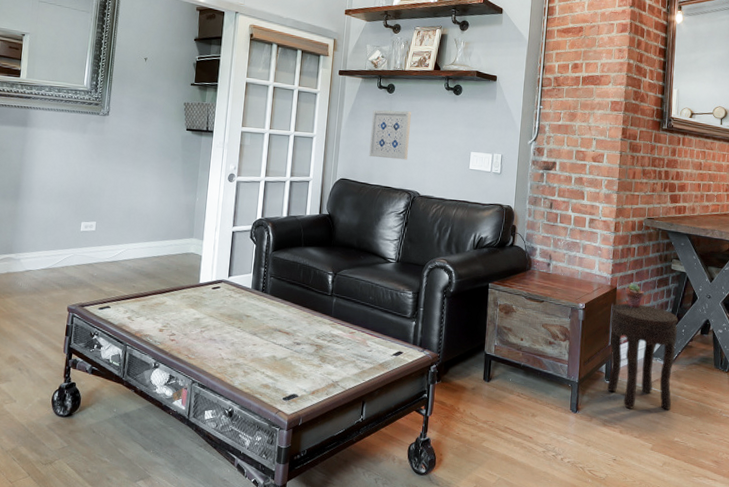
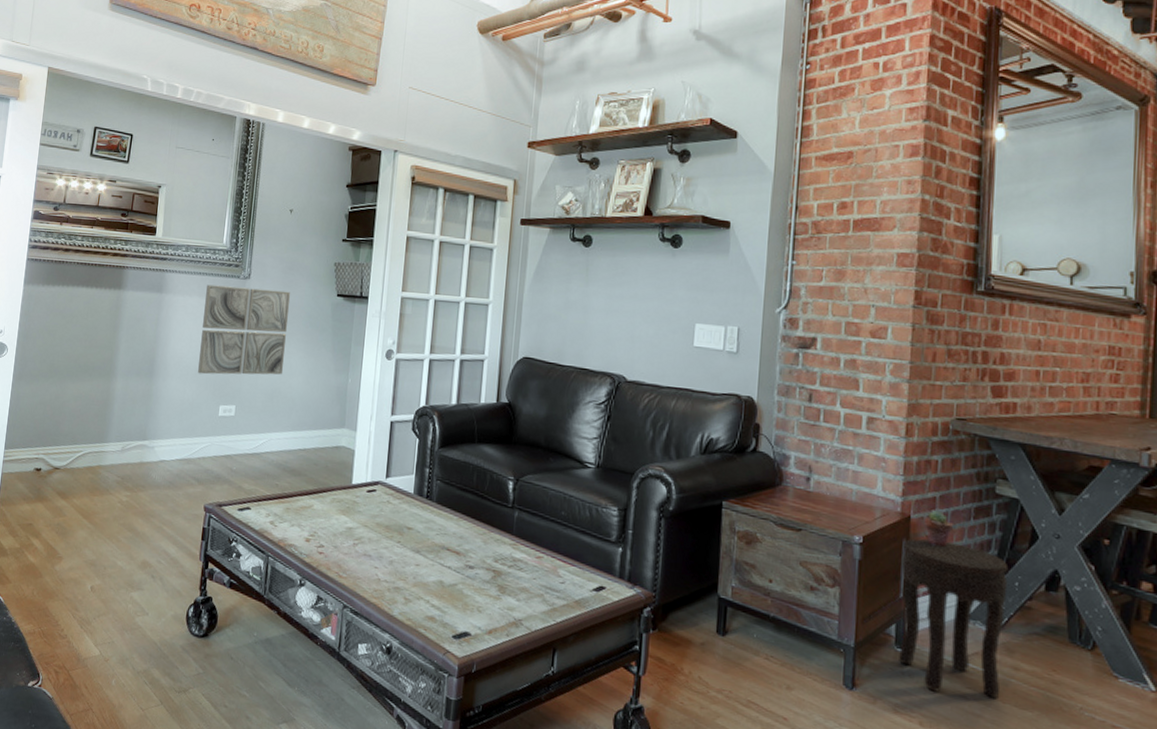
wall art: none [61,120,145,196] -> present [198,284,290,375]
wall art: present [369,110,411,160] -> none [559,268,614,334]

